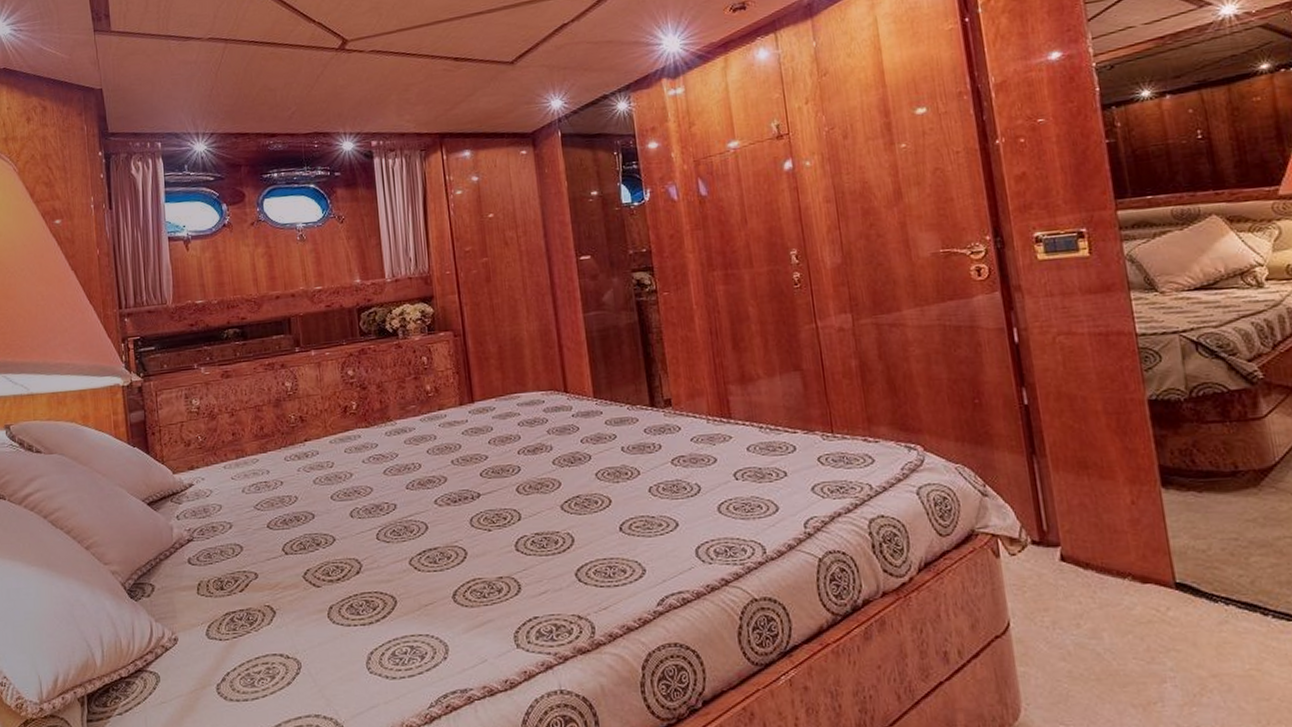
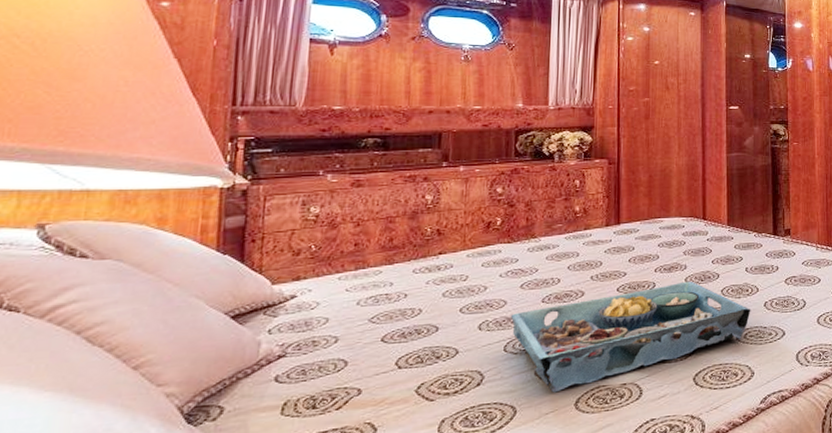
serving tray: none [379,463,634,584] -> present [511,281,751,393]

